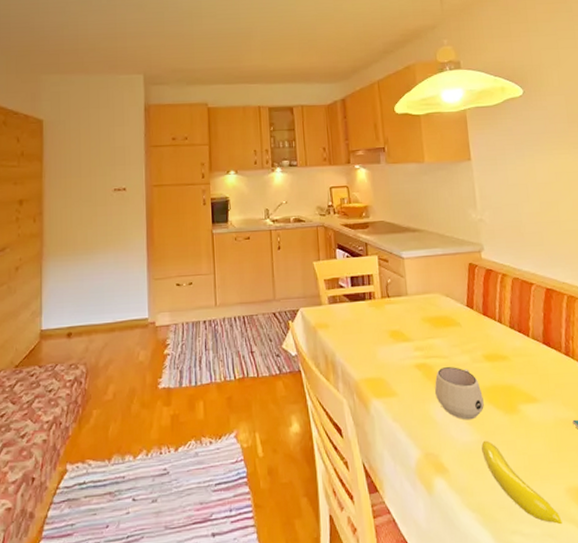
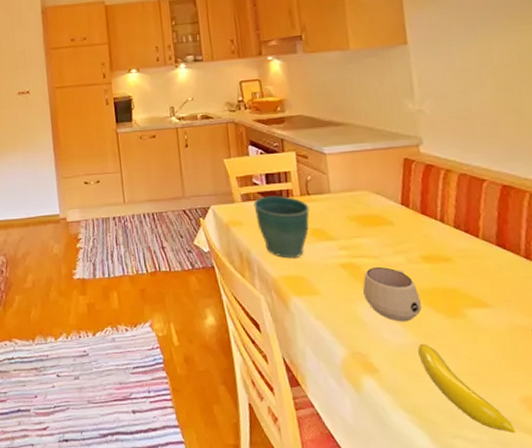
flower pot: none [339,298,389,361] -> present [253,195,310,259]

